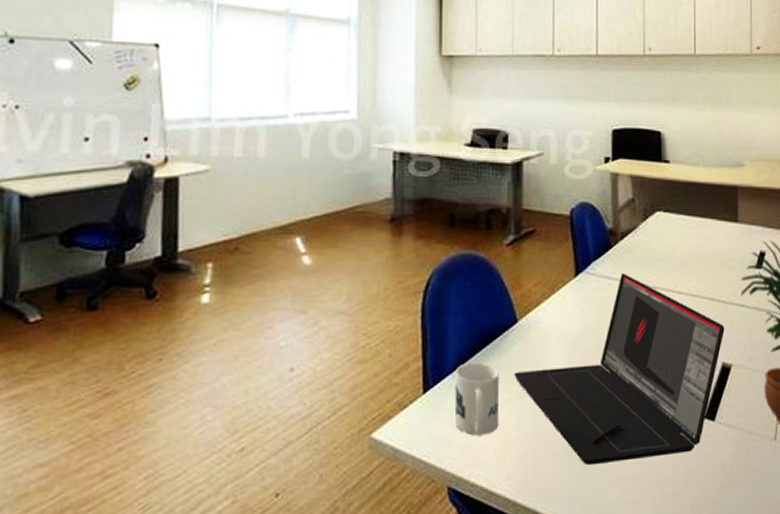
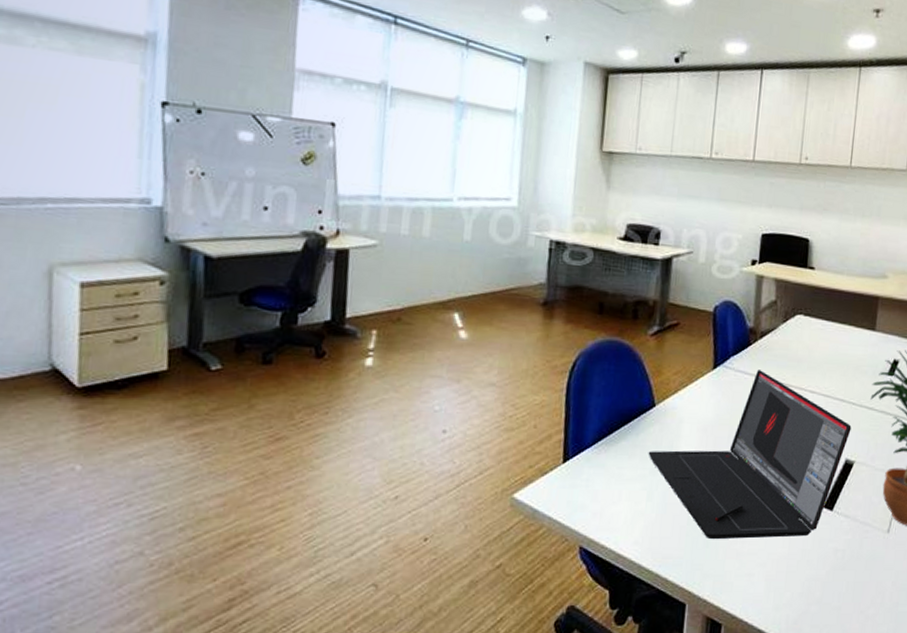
mug: present [454,362,500,436] -> none [590,439,634,504]

